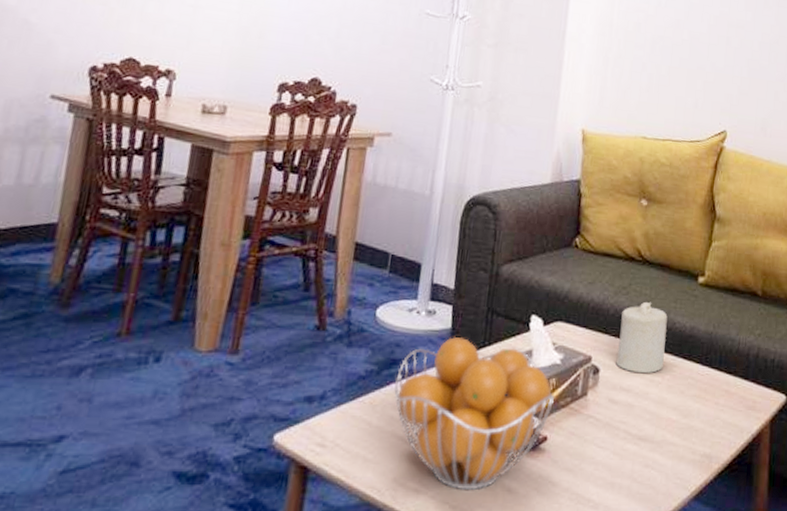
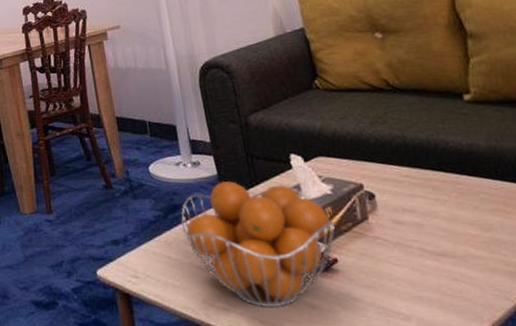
candle: present [616,301,668,374] -> none [384,126,446,194]

